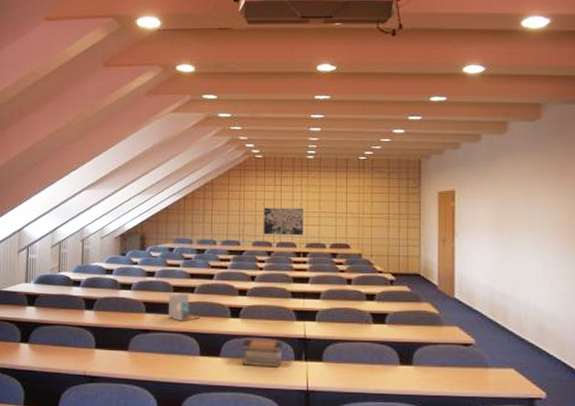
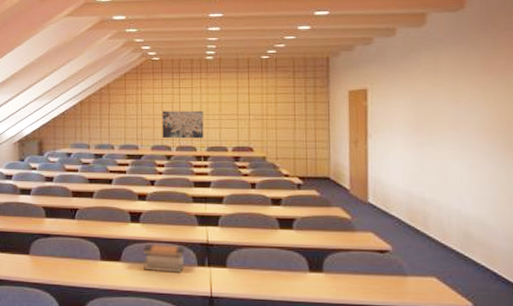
binder: present [169,293,201,322] -> none [68,198,100,227]

